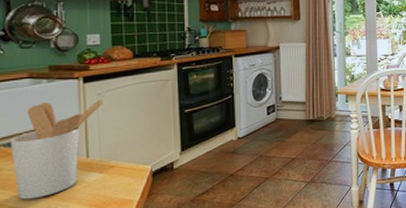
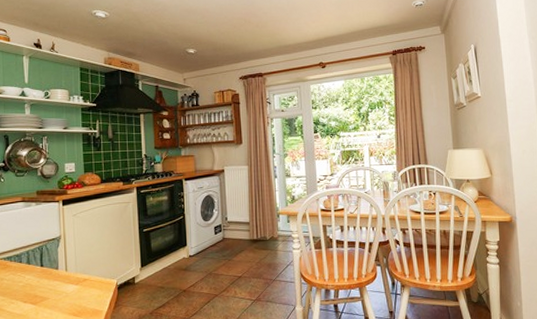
utensil holder: present [10,100,105,200] -> none [9,220,79,306]

